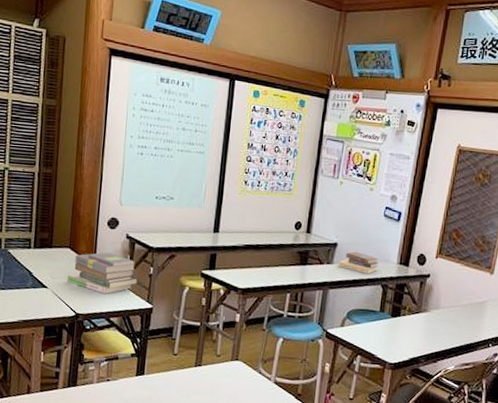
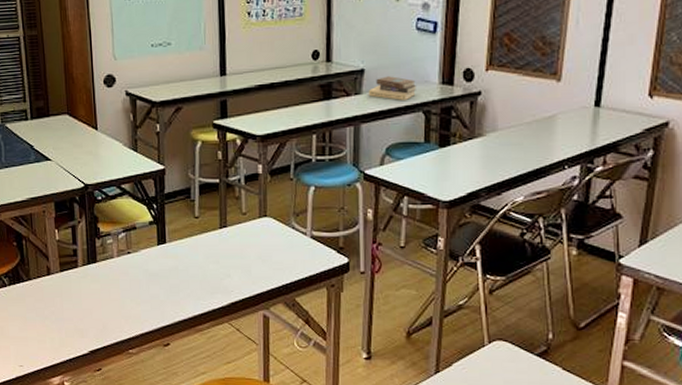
books: present [67,252,137,295] -> none [70,113,145,160]

